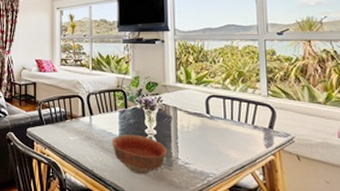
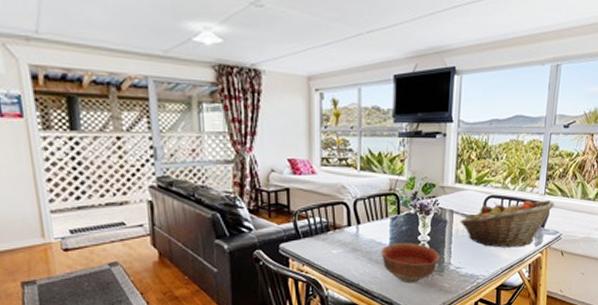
fruit basket: none [184,101,281,148] -> present [460,200,555,248]

